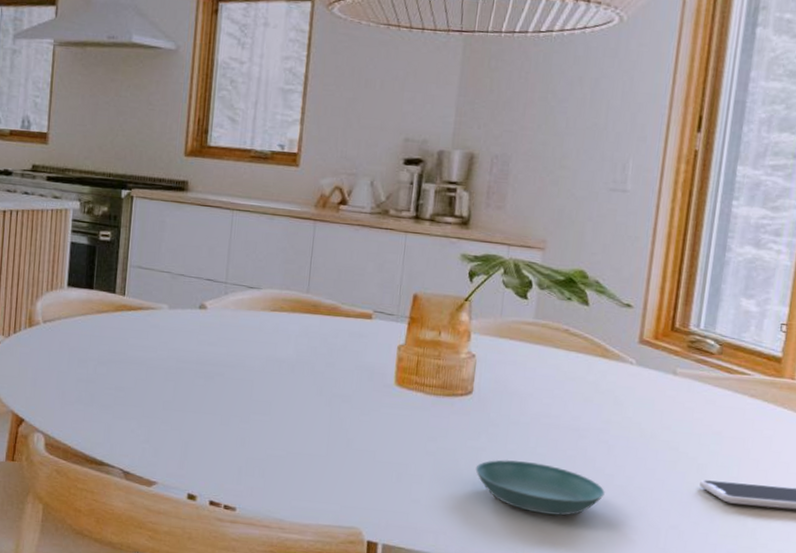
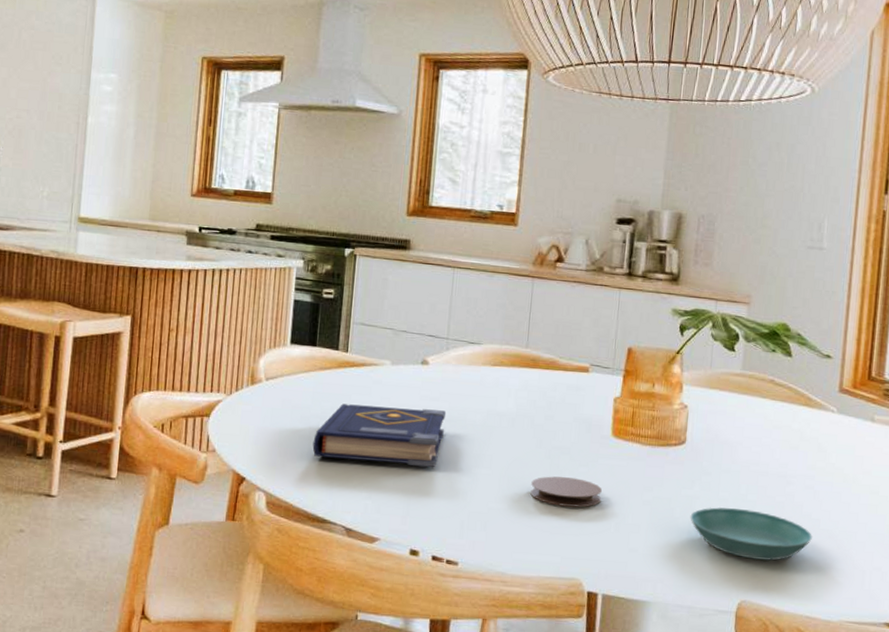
book: none [90,347,225,414] -> present [312,404,447,468]
coaster: none [310,424,384,457] -> present [530,476,602,508]

